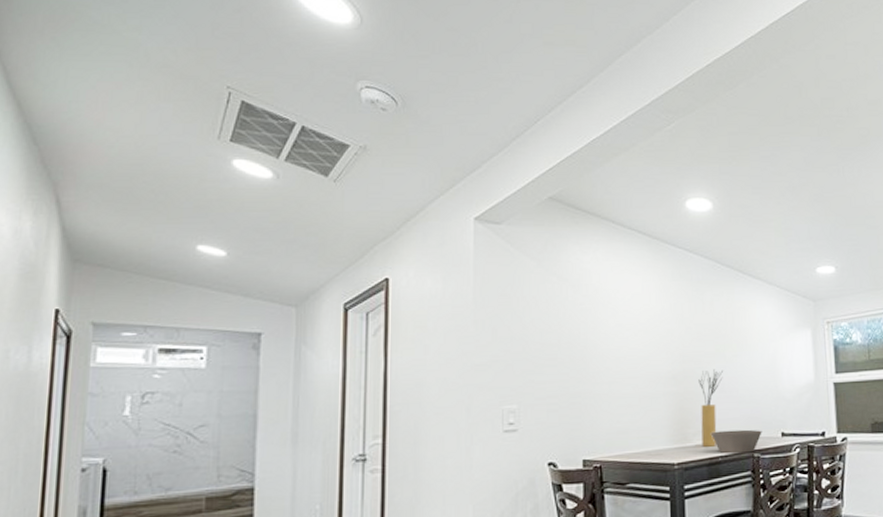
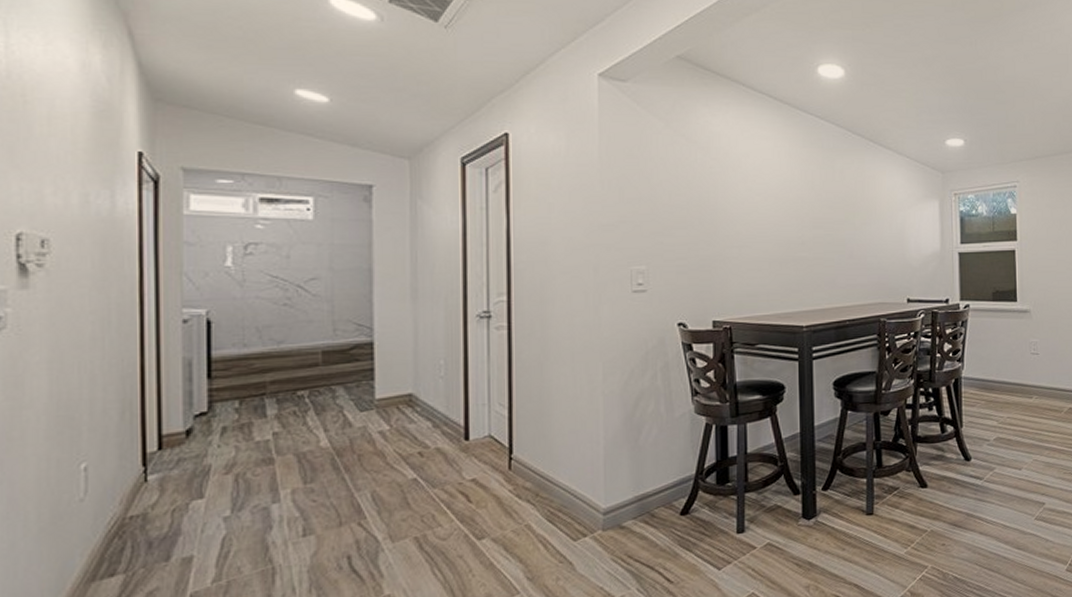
vase: present [698,369,723,447] -> none [828,236,852,311]
bowl: present [711,429,762,454] -> none [840,295,889,318]

